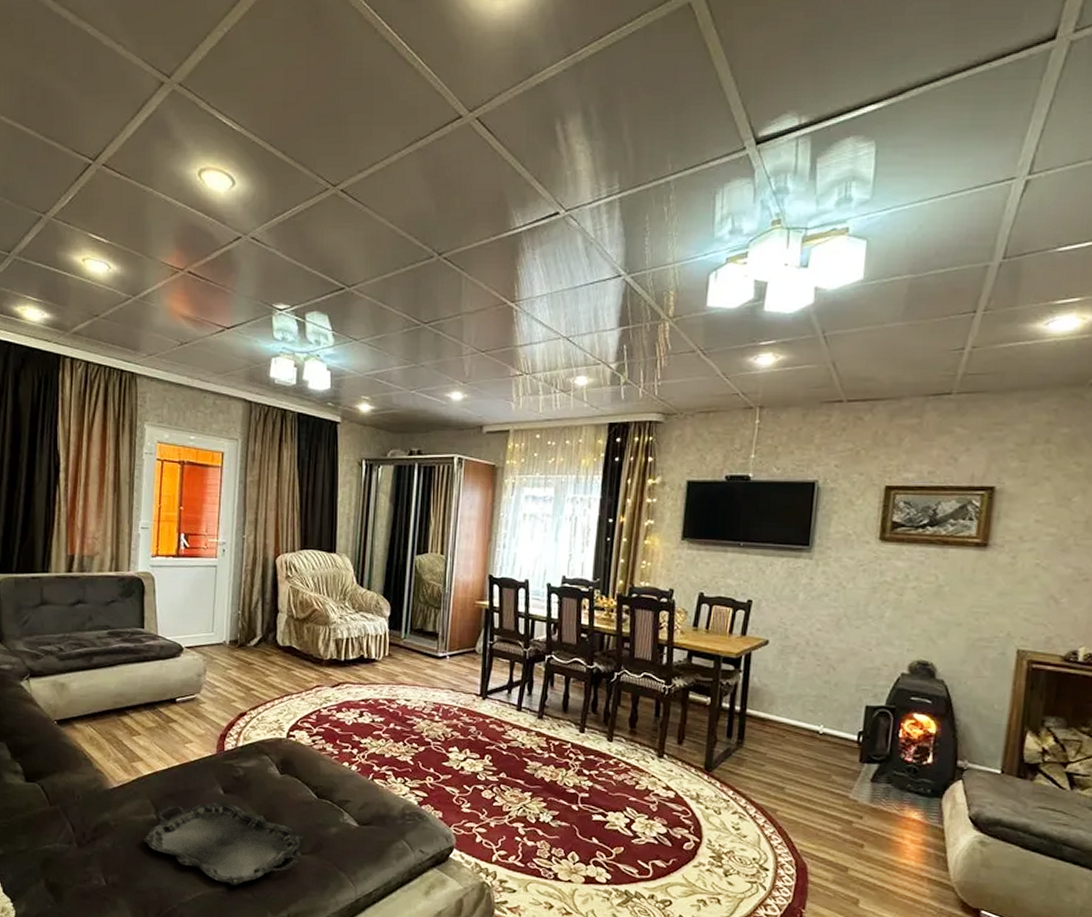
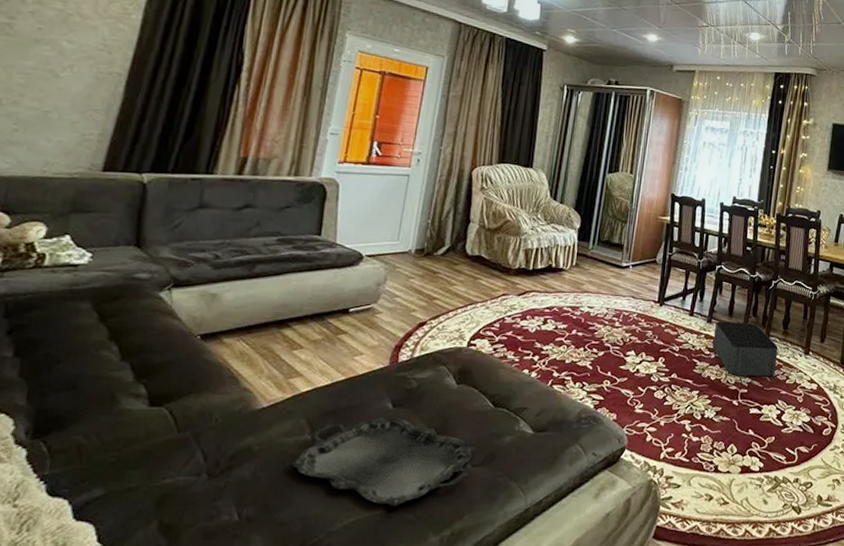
storage bin: none [545,717,625,781] -> present [712,321,778,377]

